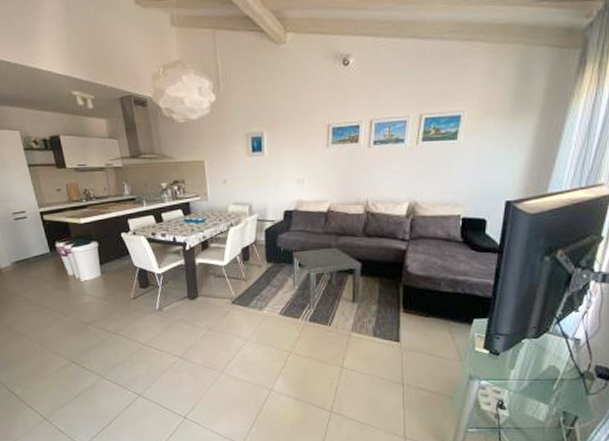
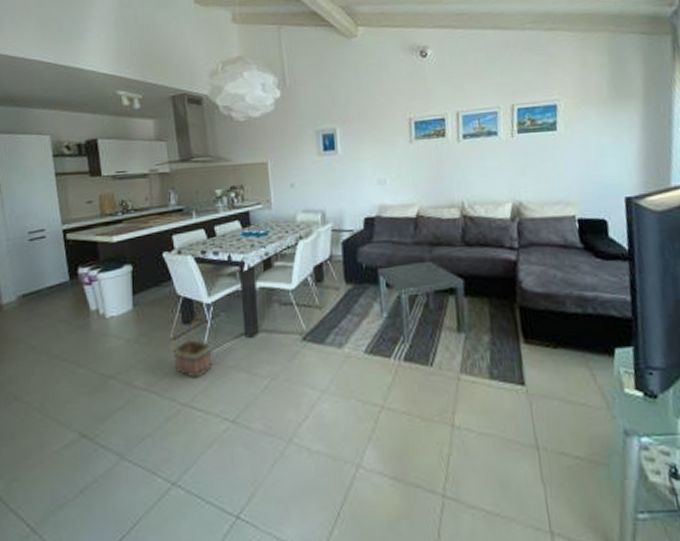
basket: none [132,284,164,327] -> present [172,317,212,378]

